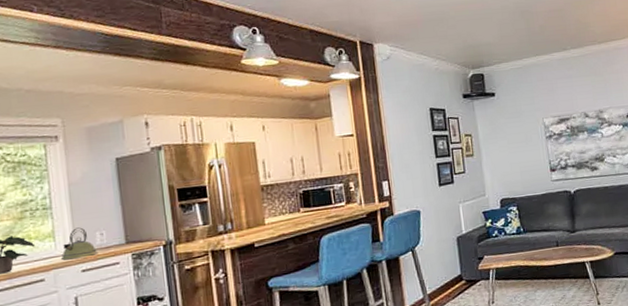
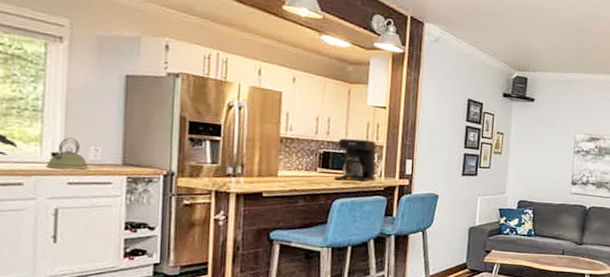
coffee maker: none [314,170,358,218] -> present [334,138,377,183]

